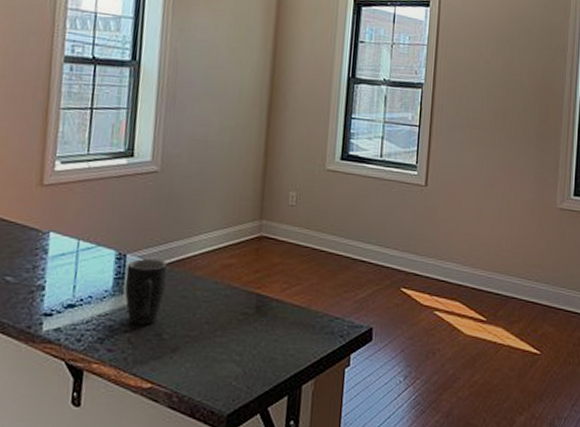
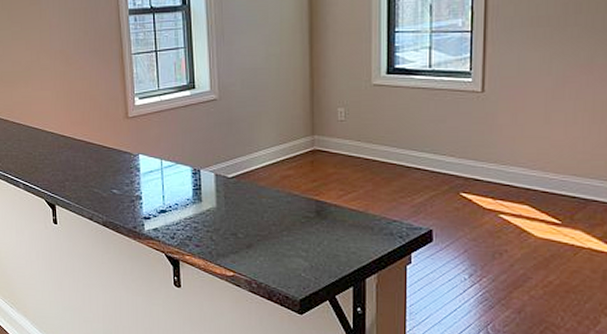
mug: present [124,259,168,325] -> none [202,173,237,227]

